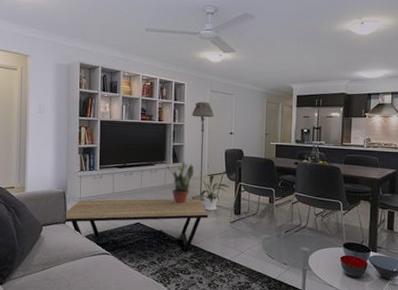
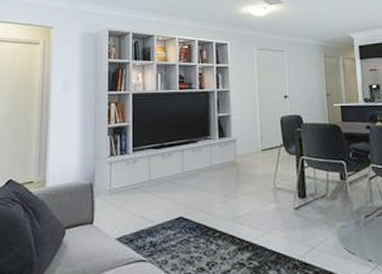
coffee table: present [64,198,208,252] -> none [91,181,266,252]
potted plant: present [166,157,194,205] -> none [211,130,245,190]
floor lamp: present [192,102,214,201] -> none [238,62,264,183]
house plant: present [200,175,230,211] -> none [254,149,290,196]

